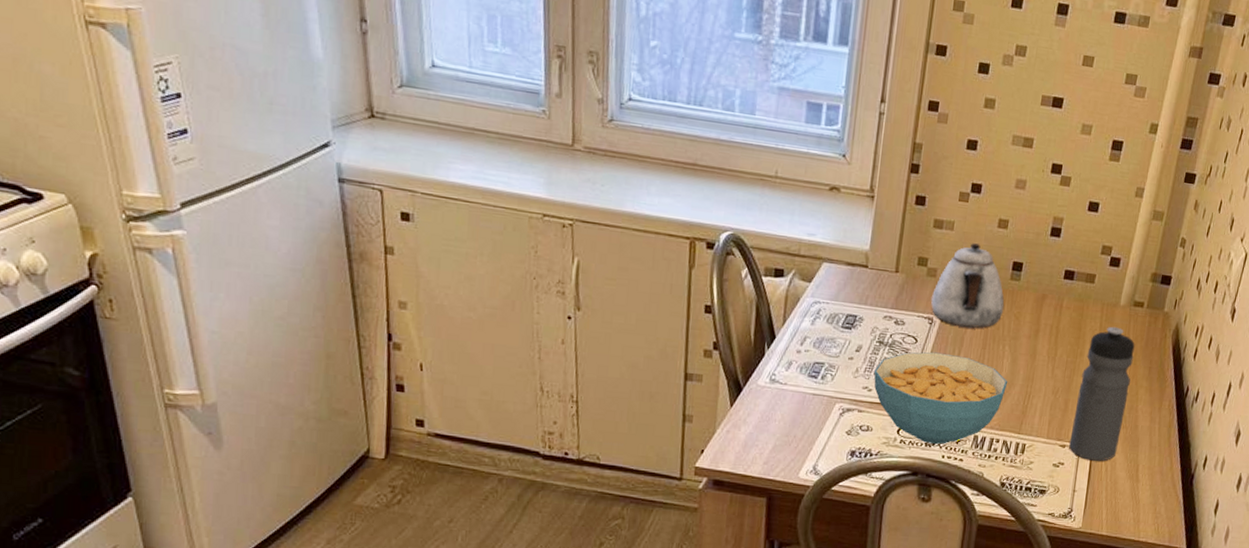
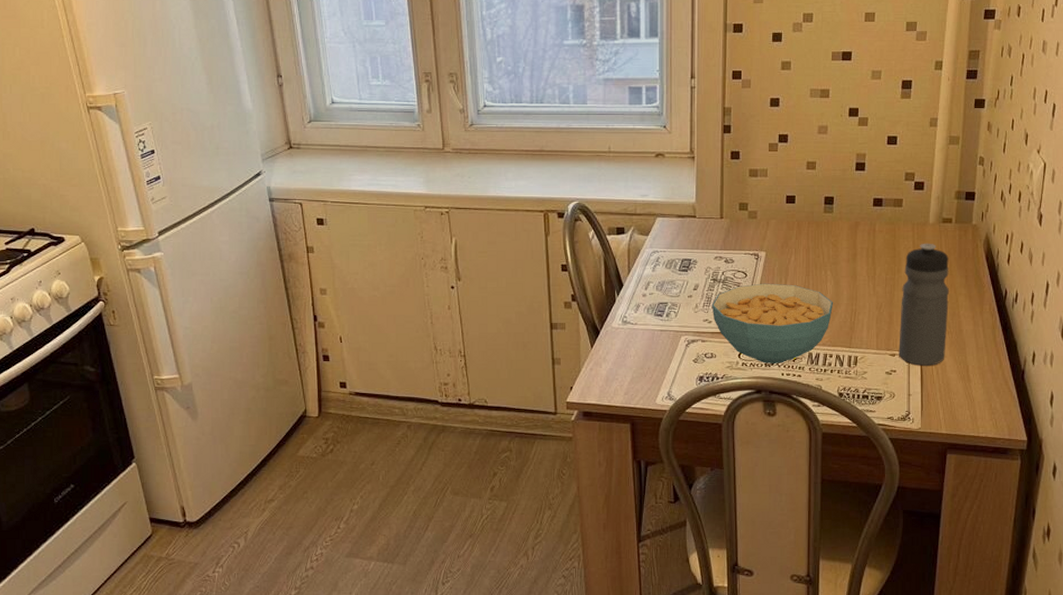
teapot: present [931,243,1005,328] -> none [755,185,822,258]

